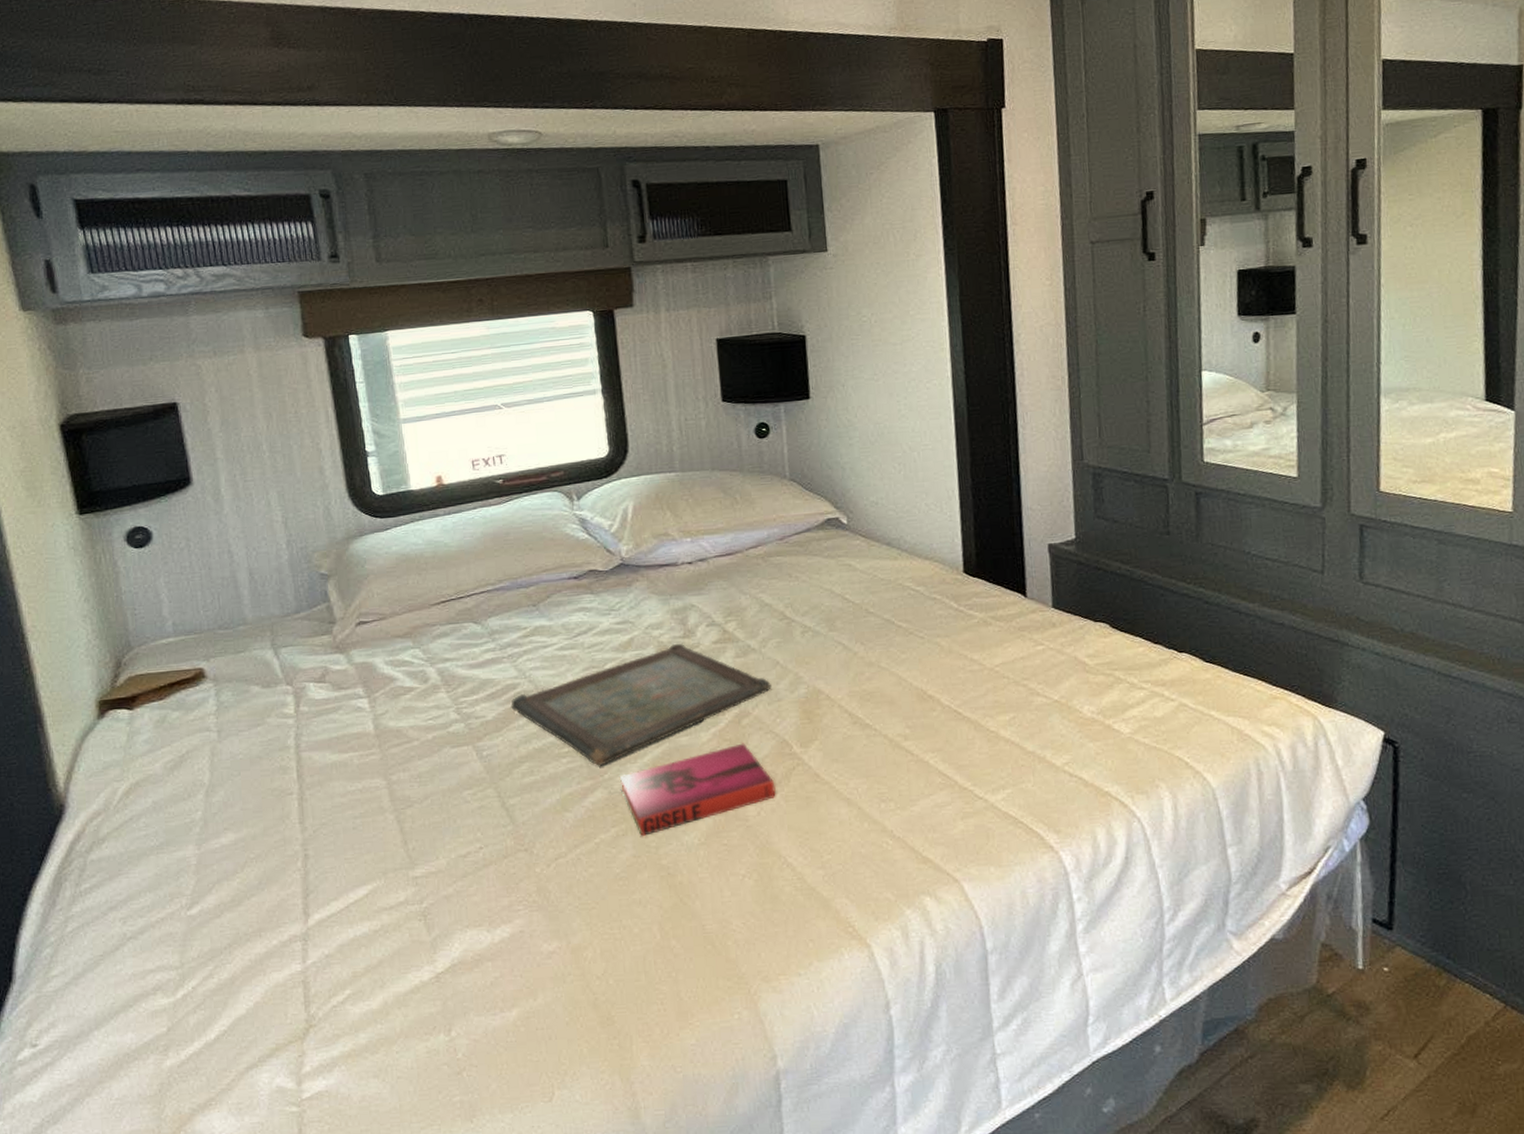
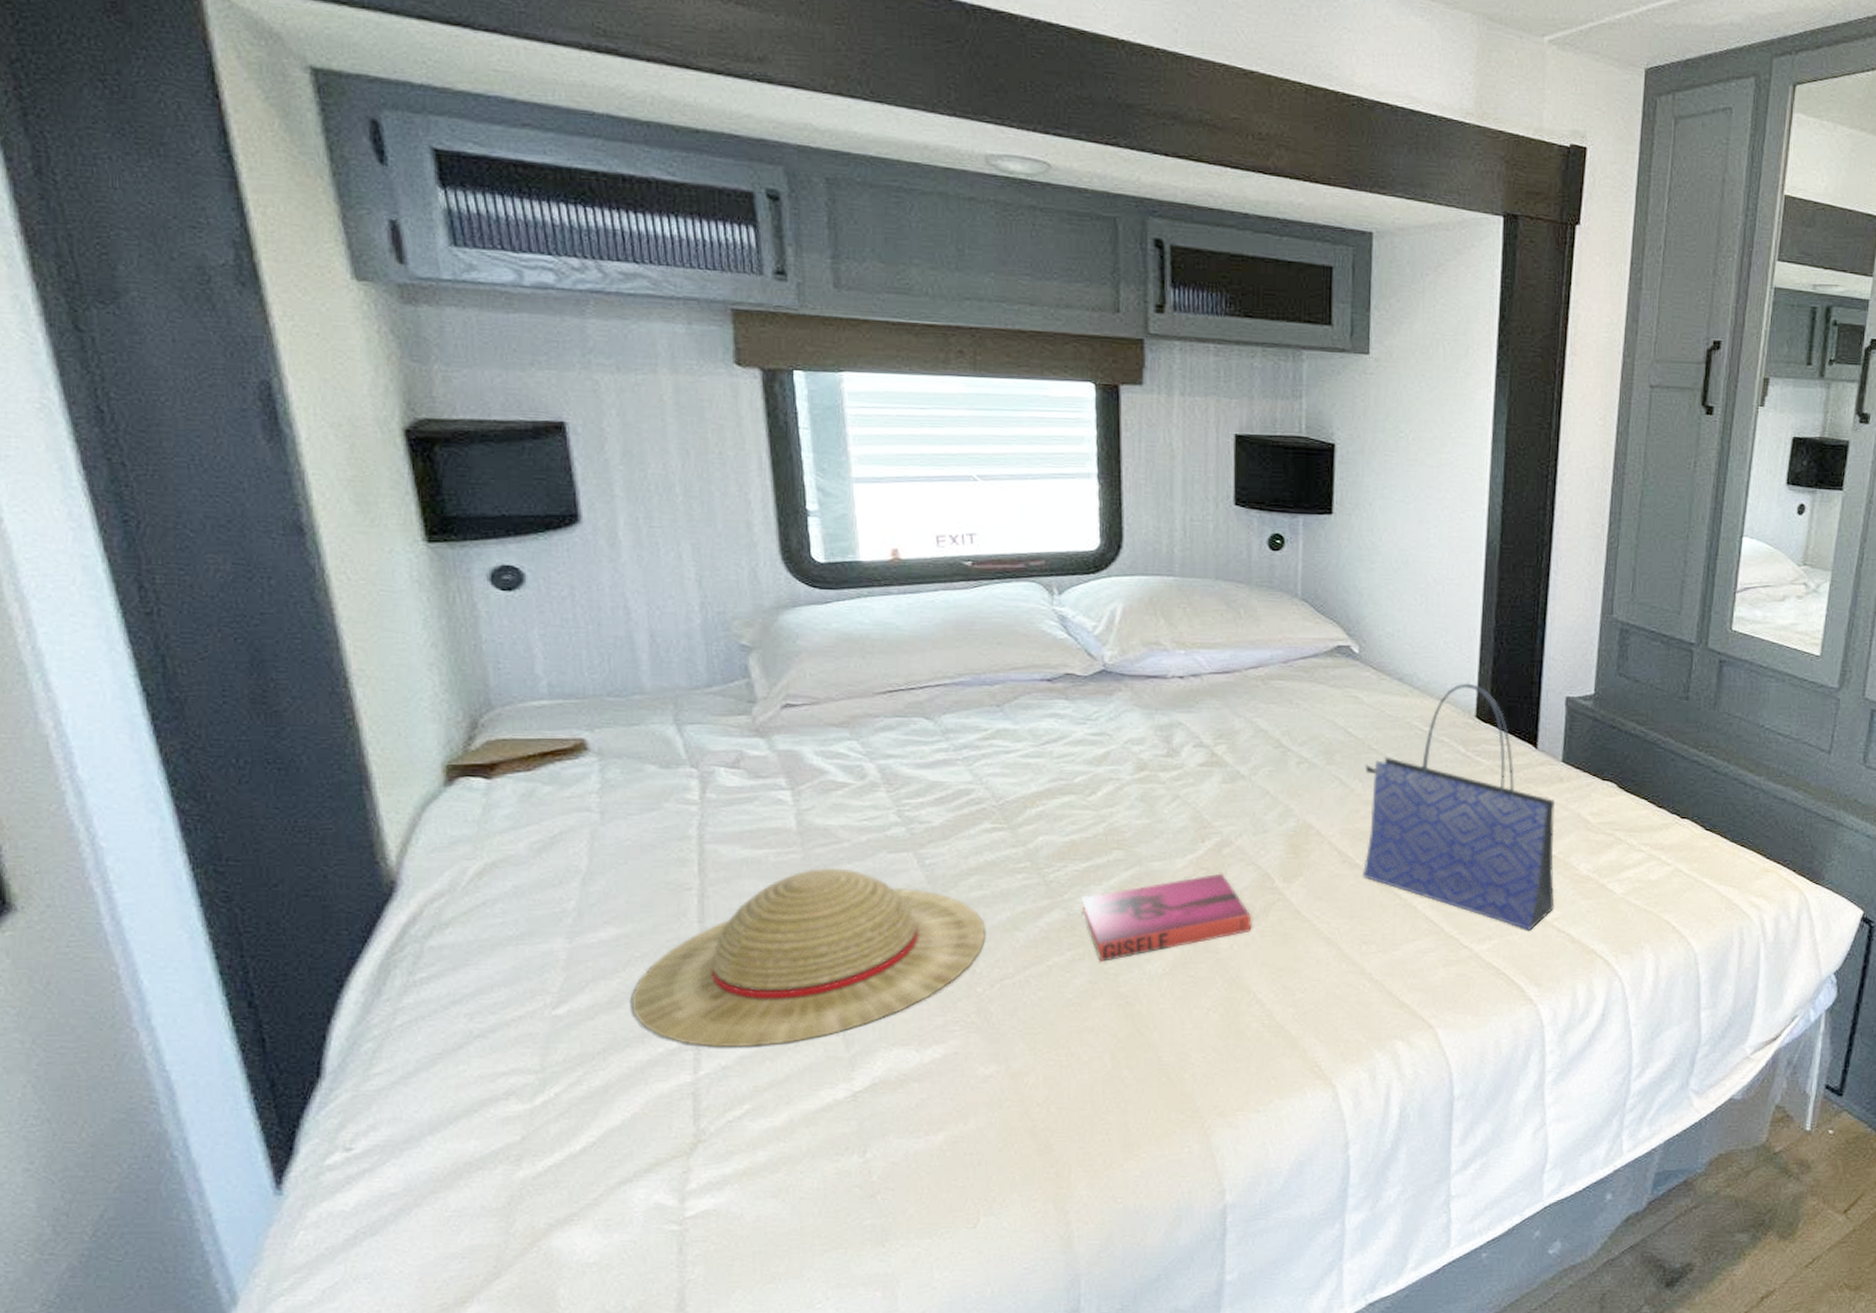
straw hat: none [249,764,540,937] -> present [631,867,986,1048]
serving tray: present [511,643,771,766] -> none [962,762,1258,885]
tote bag: none [864,540,1064,777] -> present [1363,683,1555,931]

